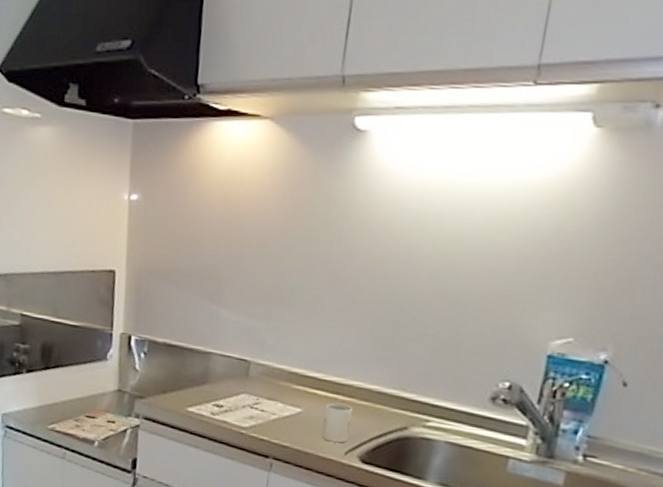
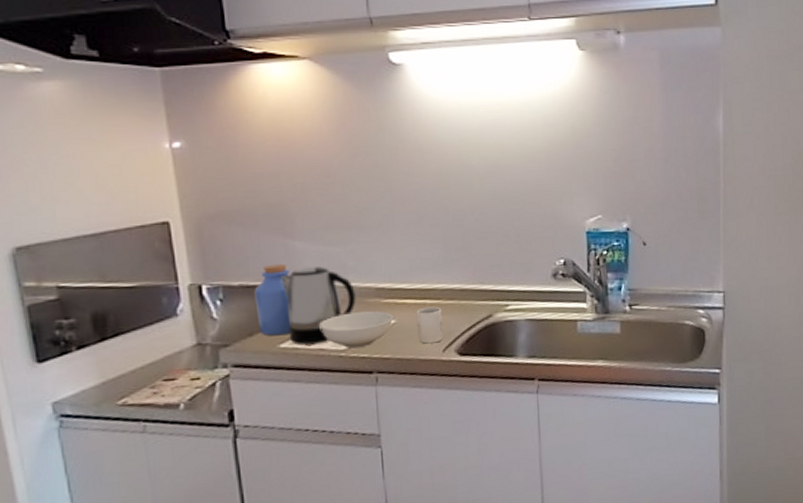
jar: none [172,327,211,400] -> present [254,263,291,336]
kettle: none [197,336,269,416] -> present [280,265,356,344]
bowl: none [227,391,301,429] -> present [319,311,393,349]

